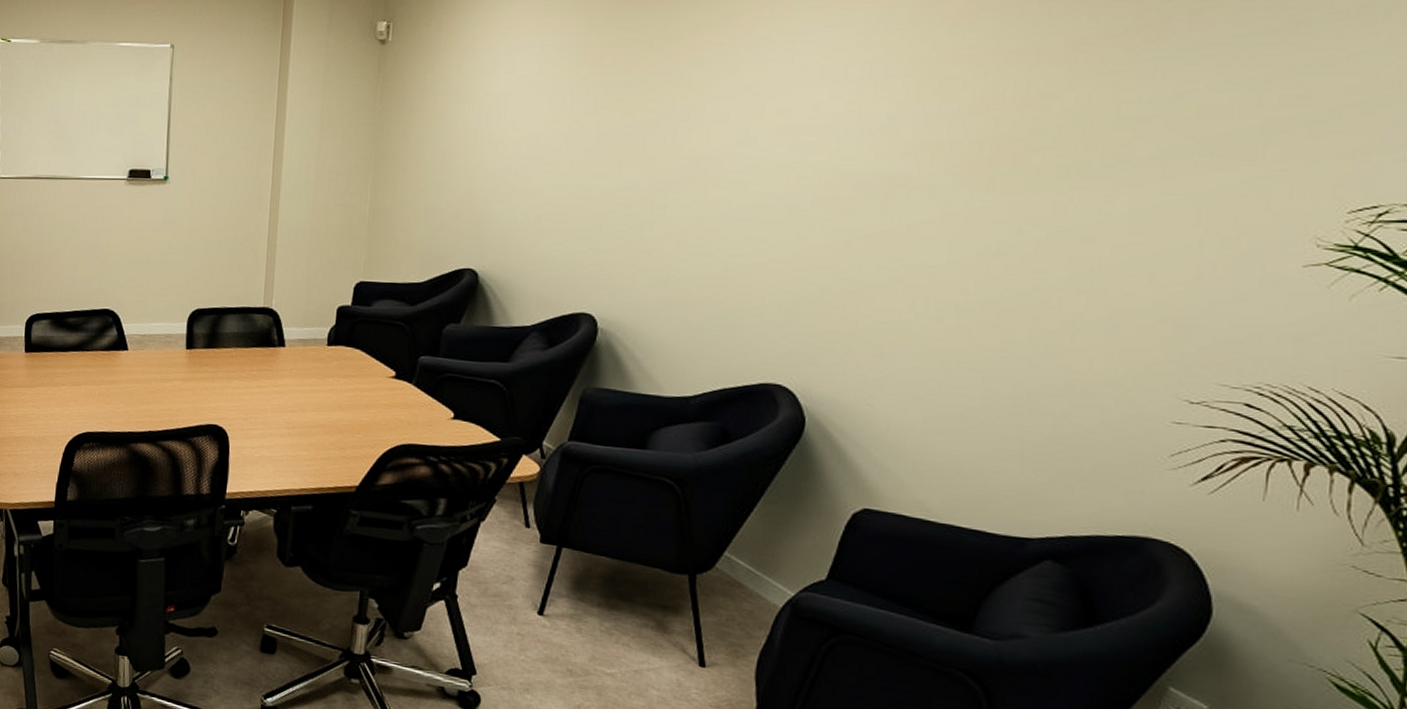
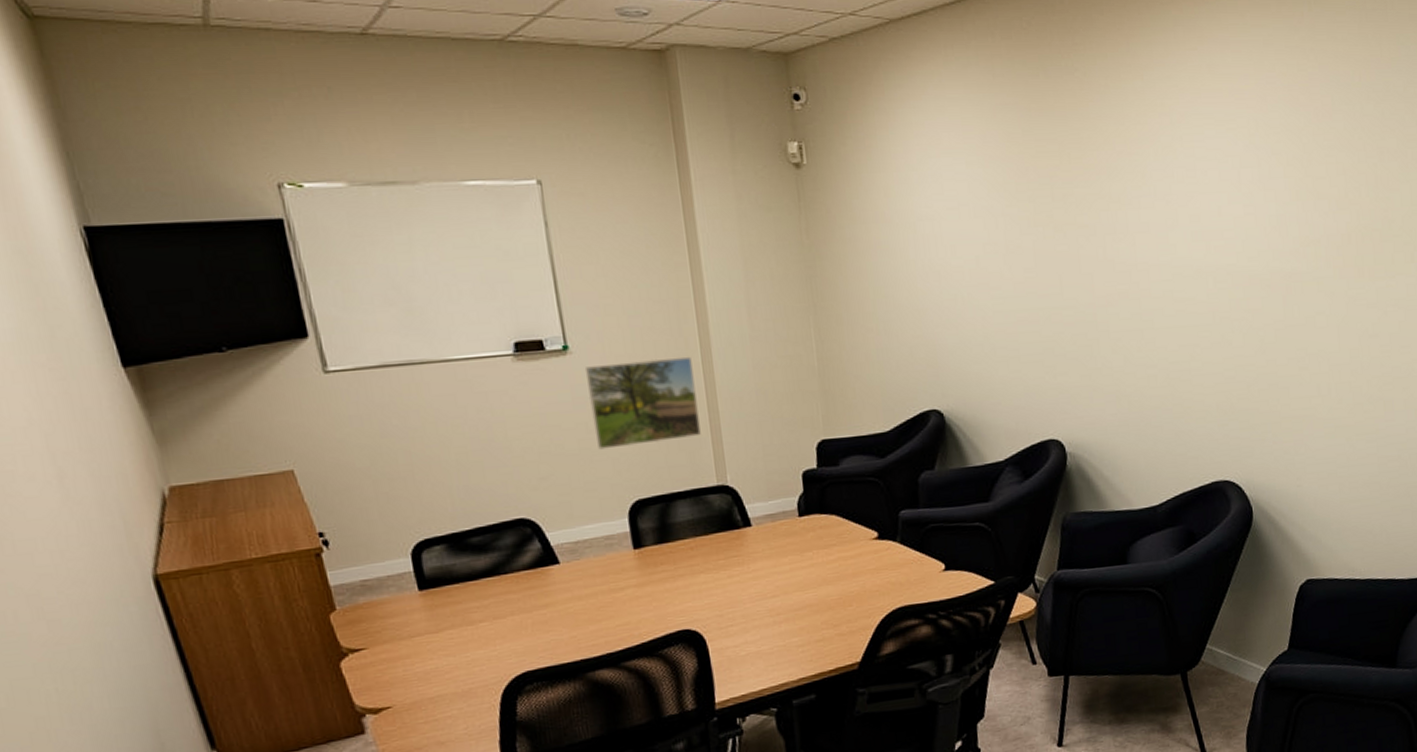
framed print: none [175,194,262,264] -> present [586,356,701,450]

